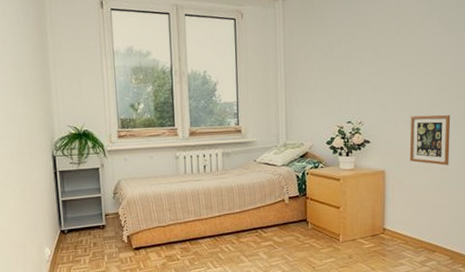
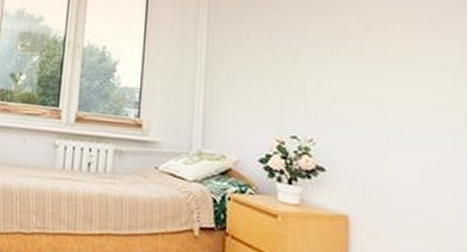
picture frame: present [409,114,451,166] -> none [388,143,457,227]

